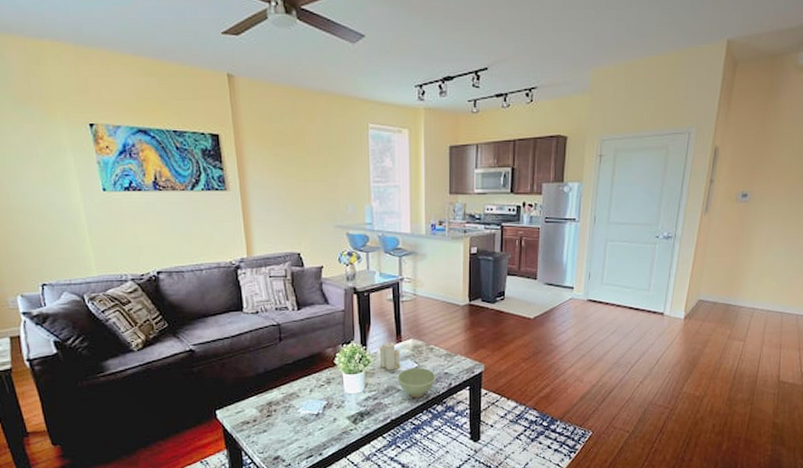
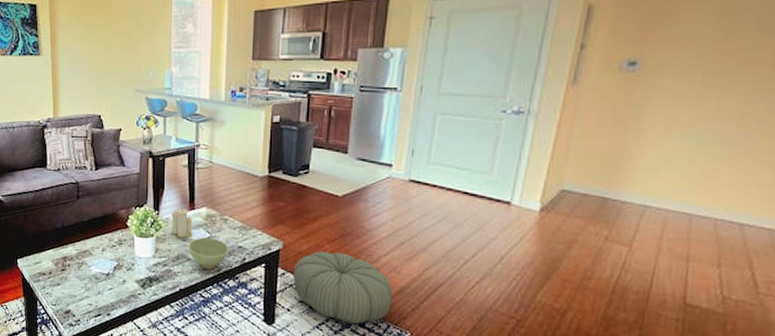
pouf: none [494,369,578,430] -> present [293,251,393,324]

